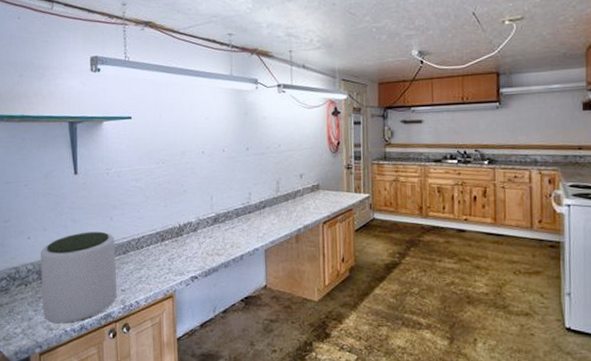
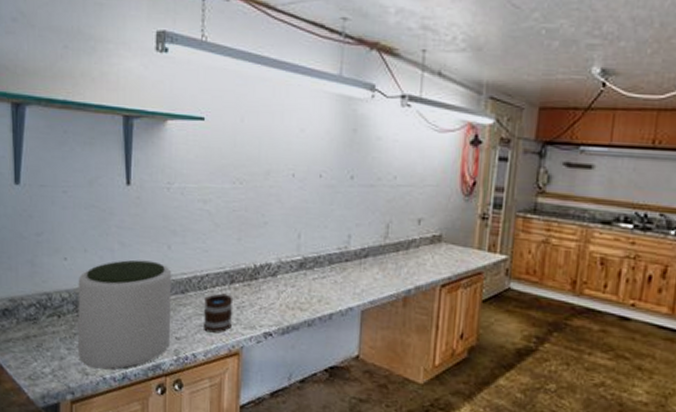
mug: none [142,250,165,282] -> present [203,293,234,333]

